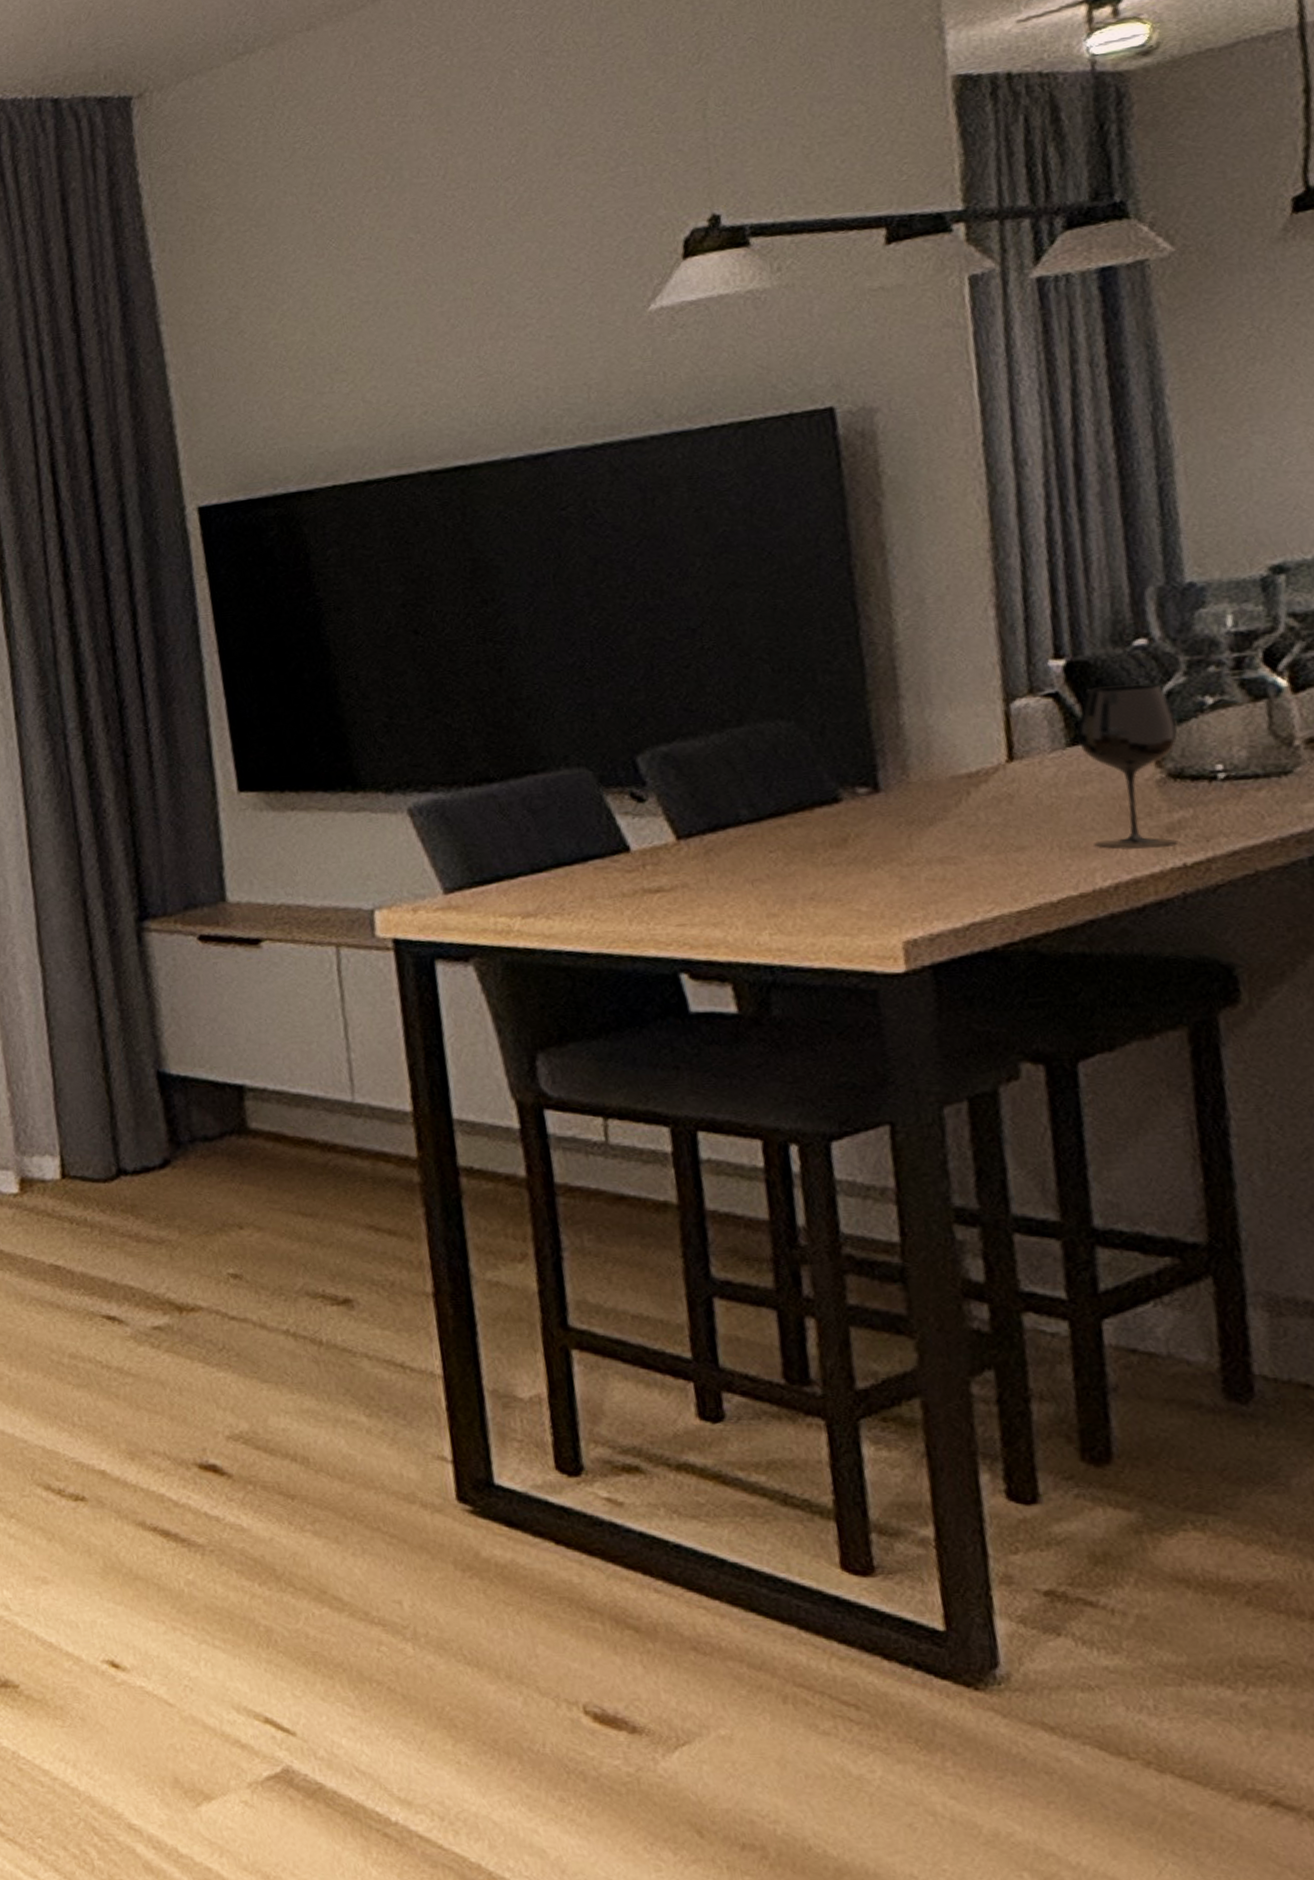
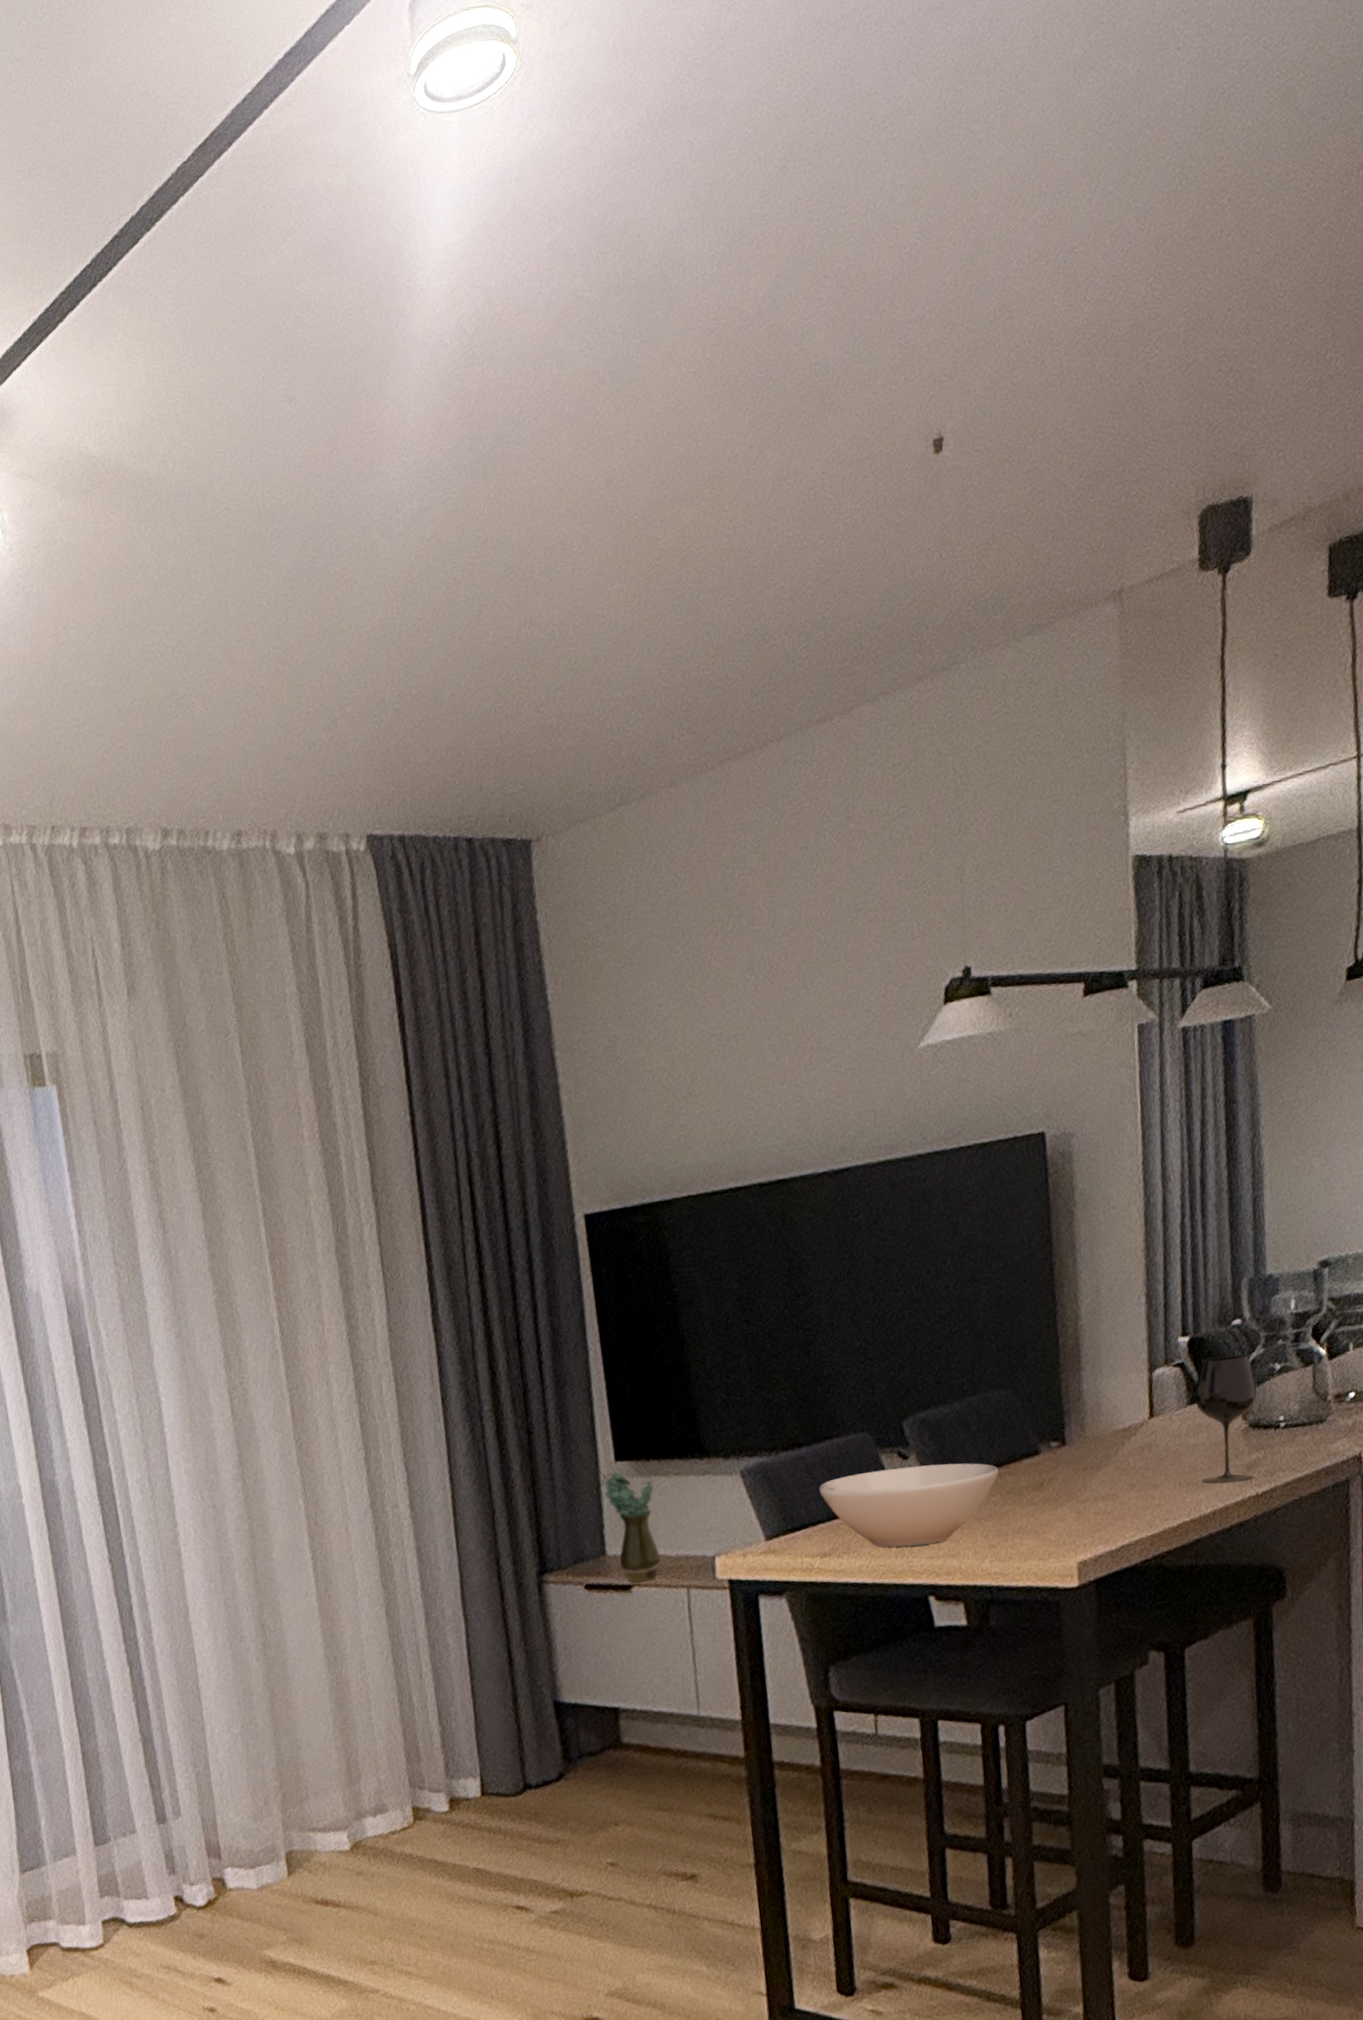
vase: none [218,801,300,937] -> present [600,1470,661,1584]
bowl: none [518,809,780,910] -> present [819,1463,999,1547]

